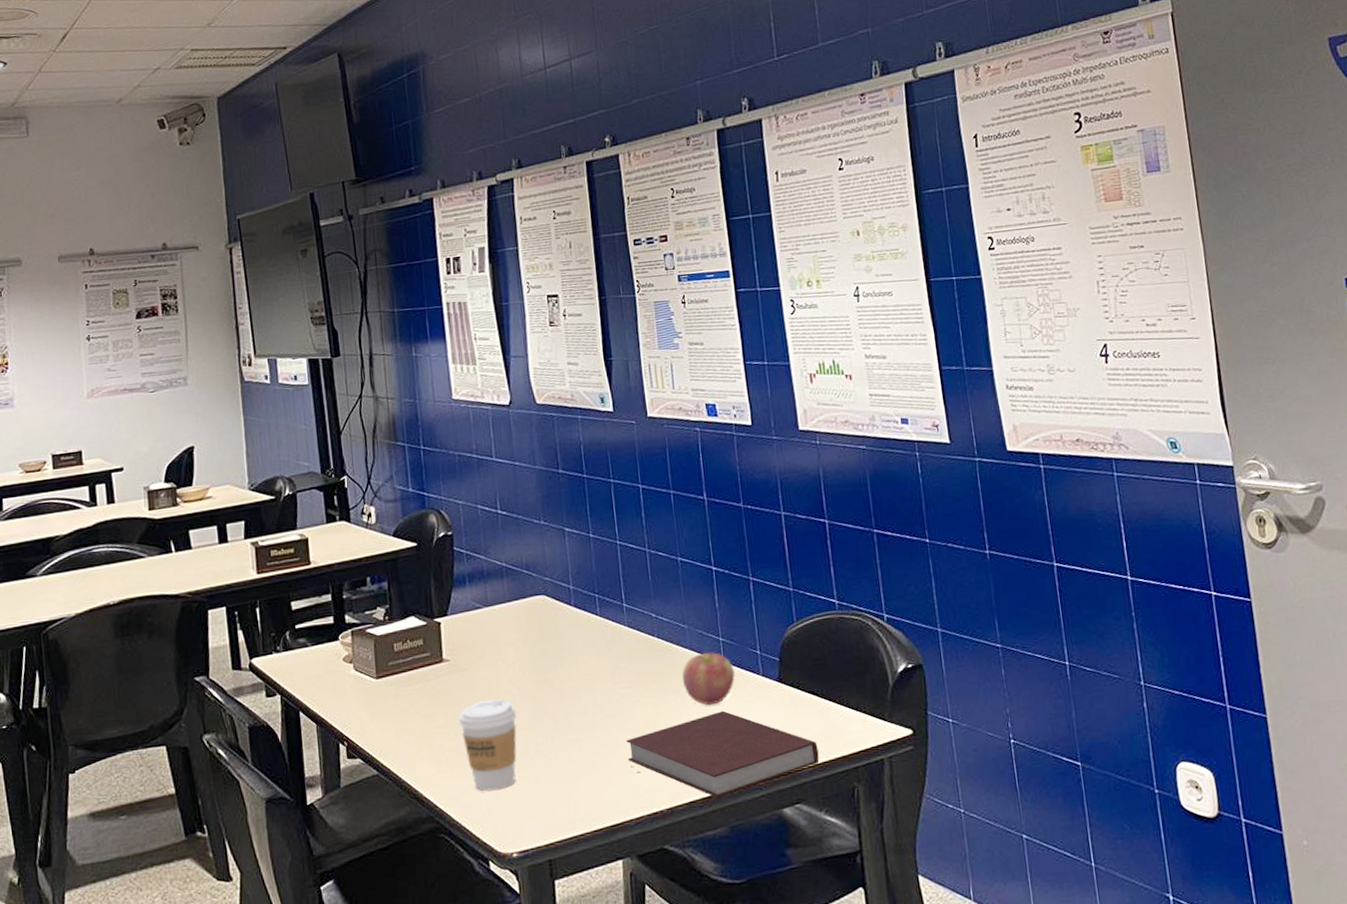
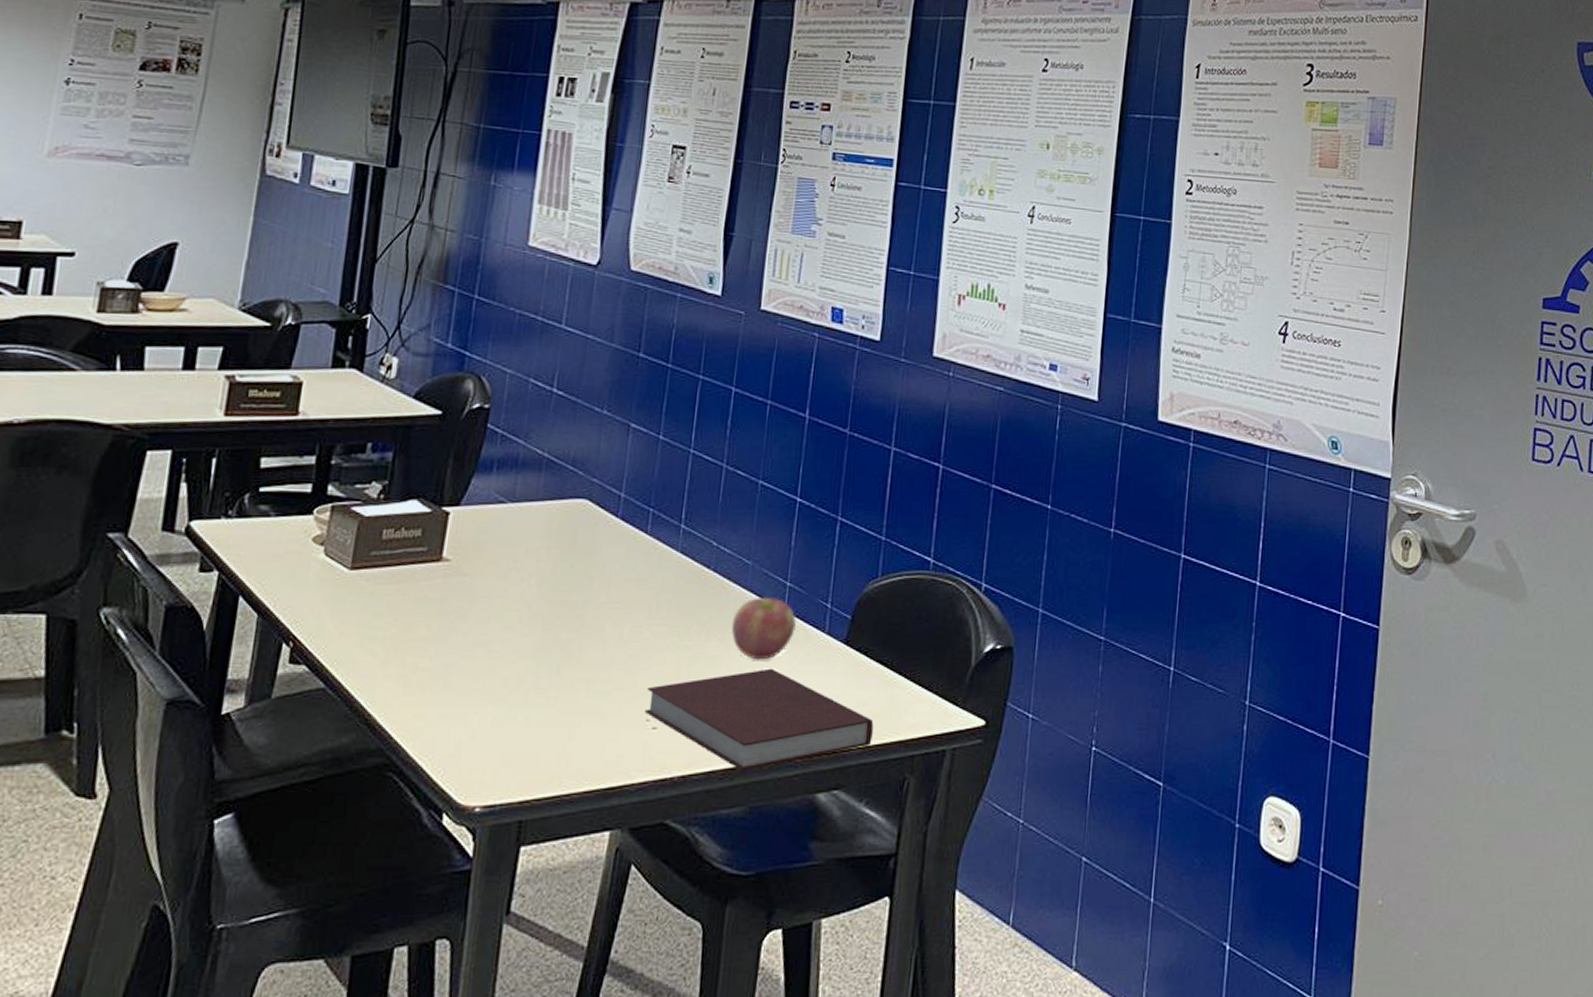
coffee cup: present [458,699,517,792] -> none [444,616,520,727]

